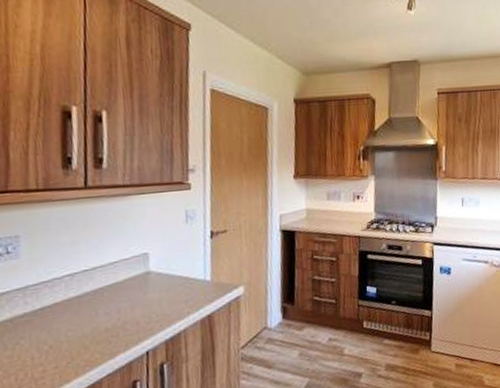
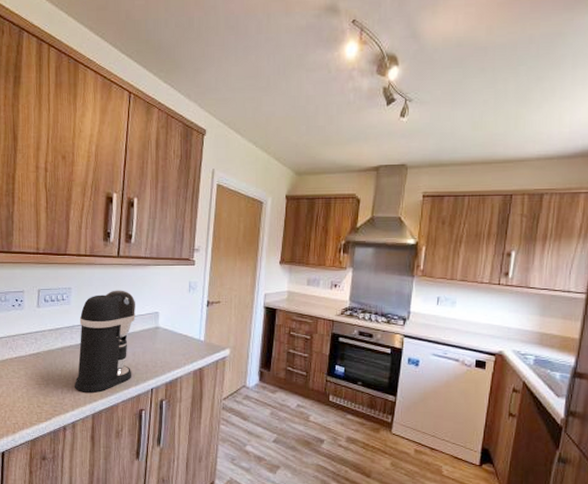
coffee maker: none [35,230,119,374] -> present [75,290,136,393]

